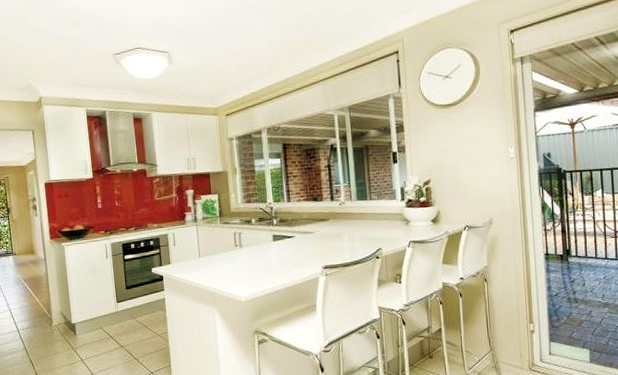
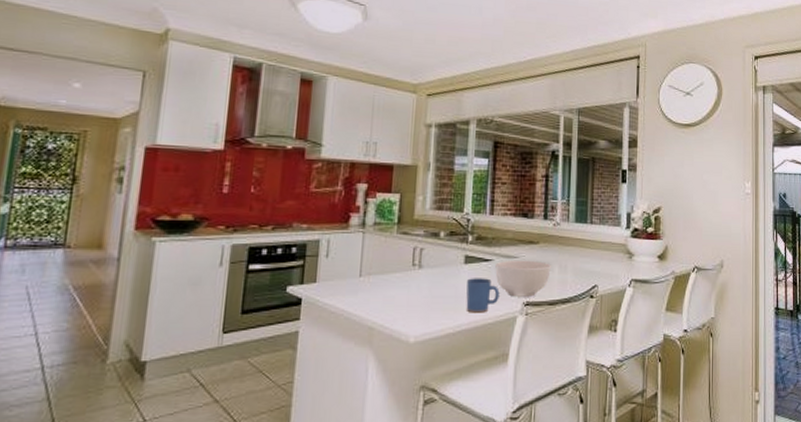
mug: none [277,250,304,277] -> present [466,278,500,313]
bowl: none [297,233,342,263] -> present [495,260,551,297]

